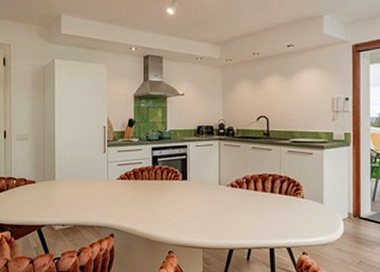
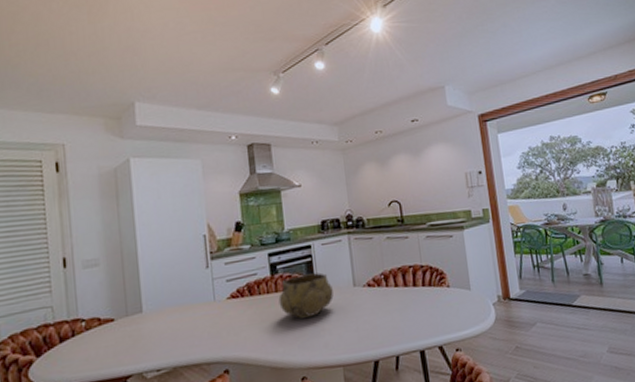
decorative bowl: none [157,169,201,204] -> present [278,272,334,318]

